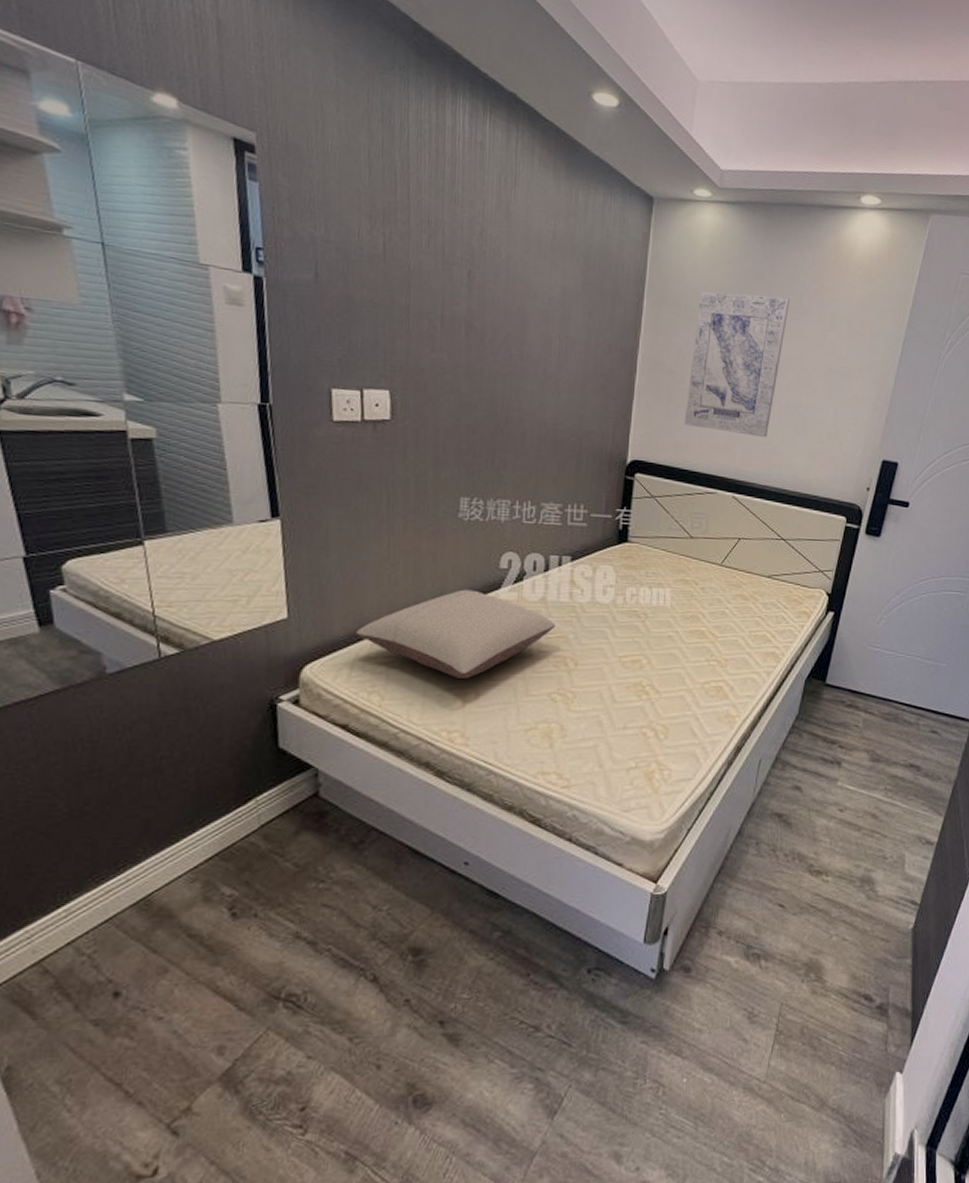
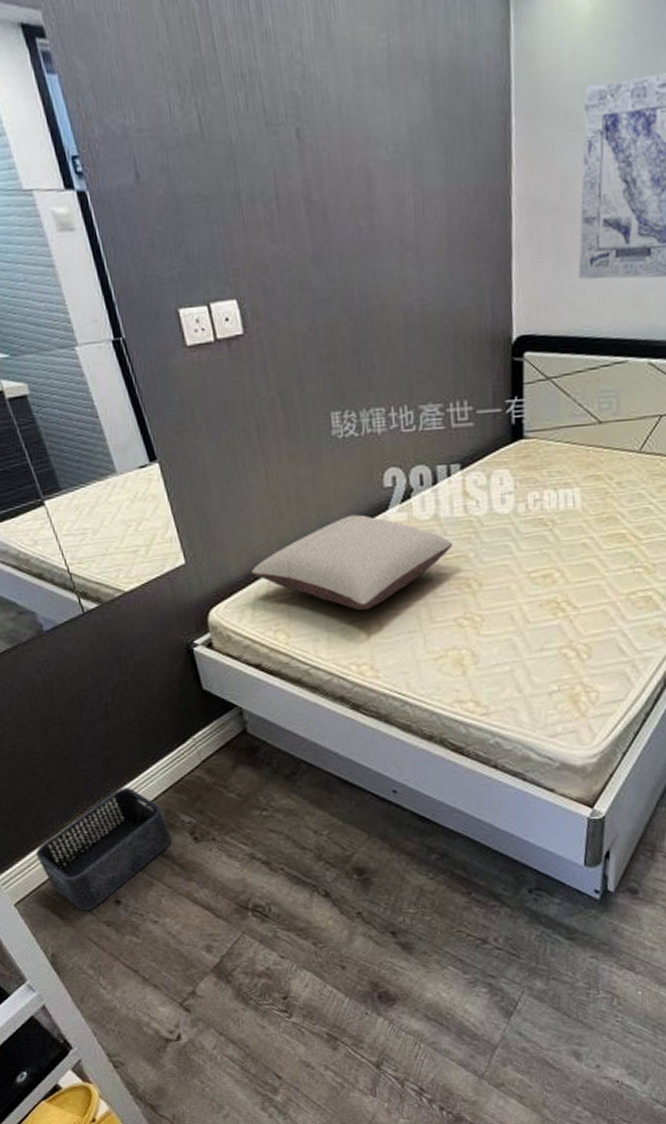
storage bin: none [21,854,204,1008] -> present [36,788,172,911]

